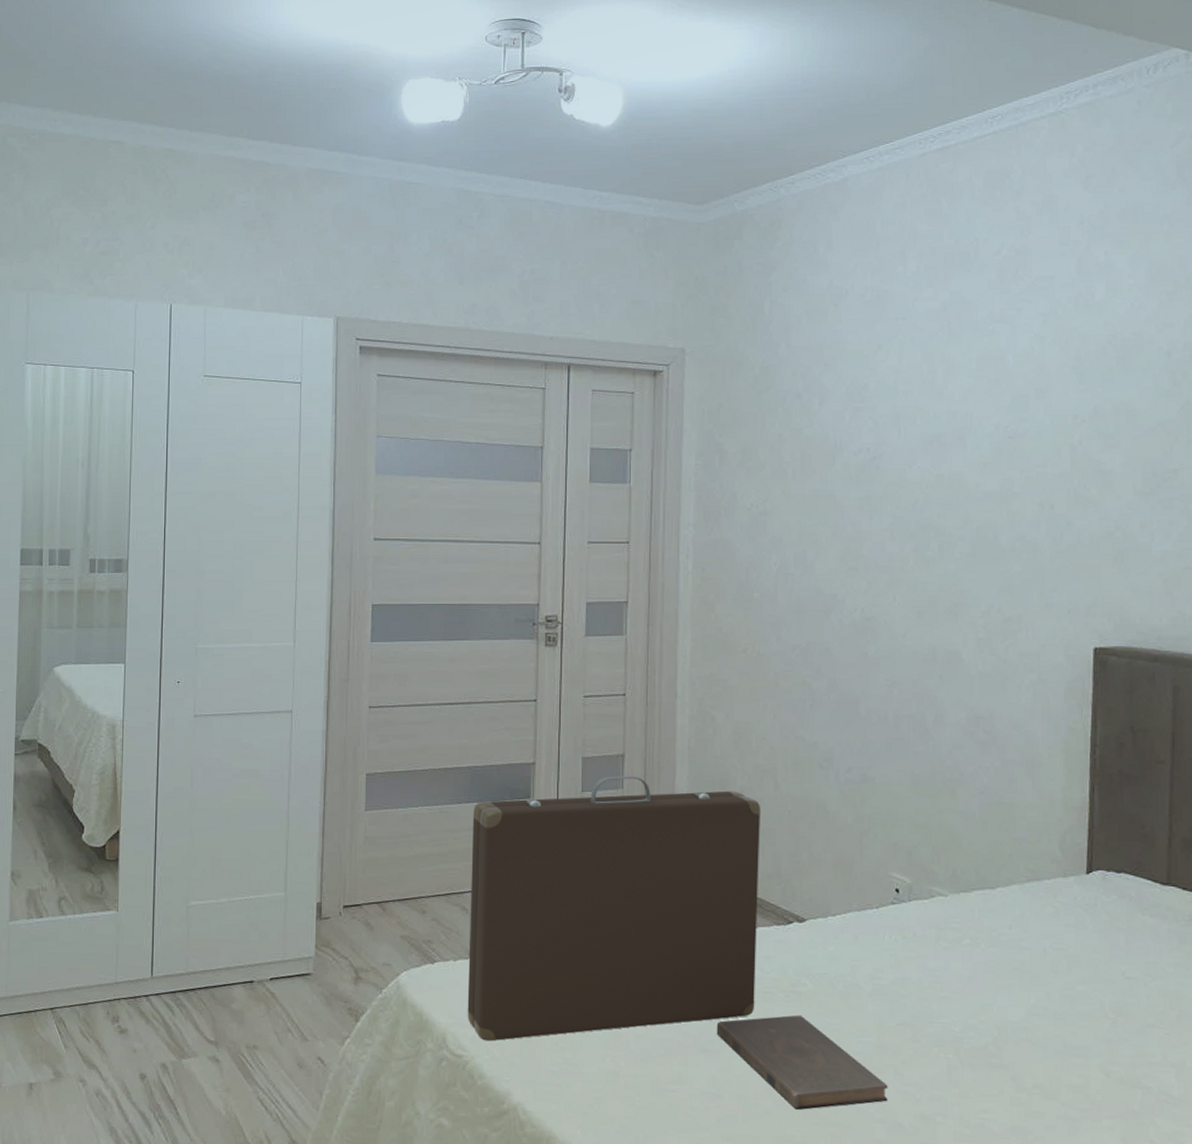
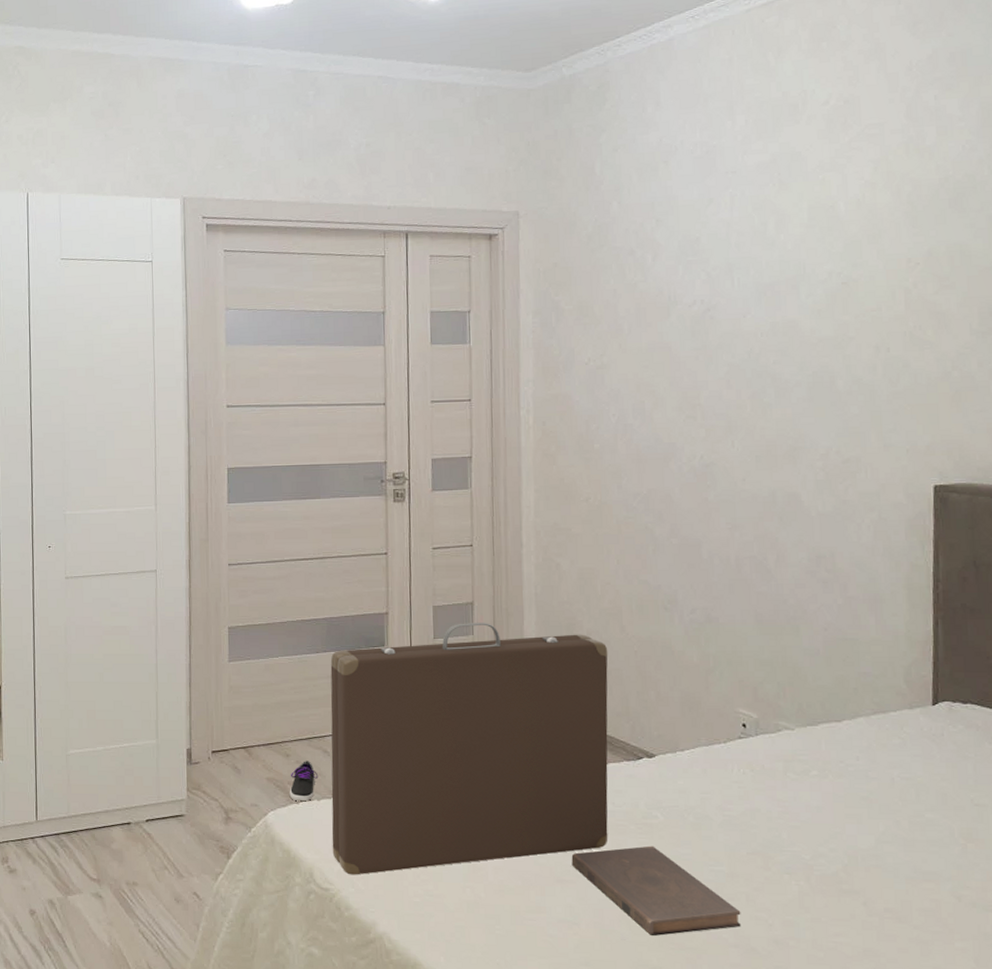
shoe: none [424,918,456,962] -> present [289,761,319,802]

